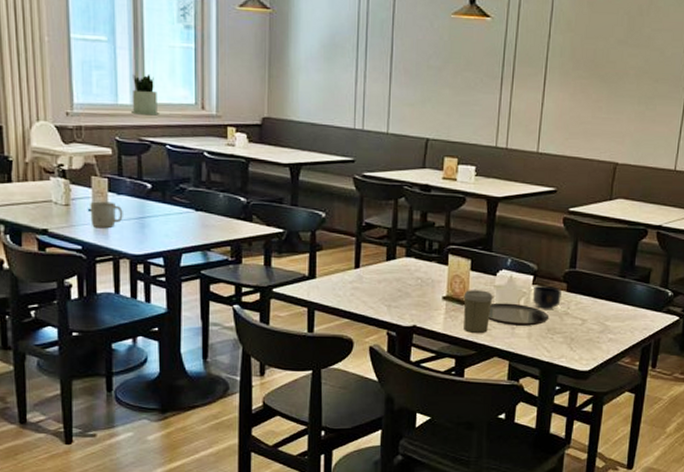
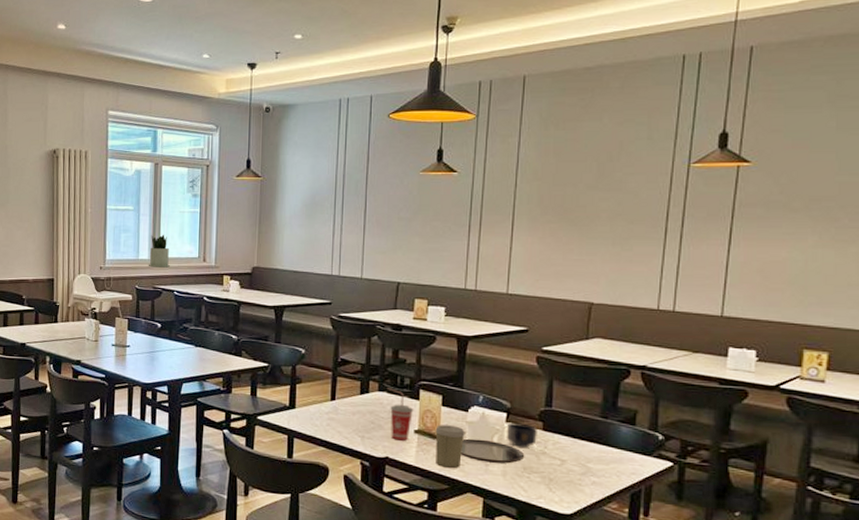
mug: present [90,201,123,228] -> none [113,338,138,360]
beverage cup: none [414,253,443,308] -> present [387,388,414,441]

